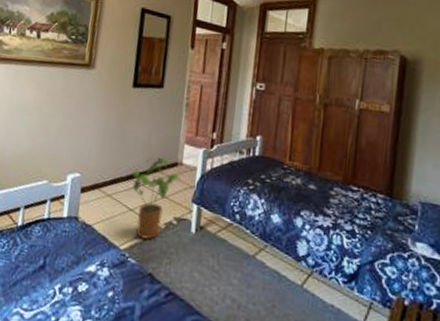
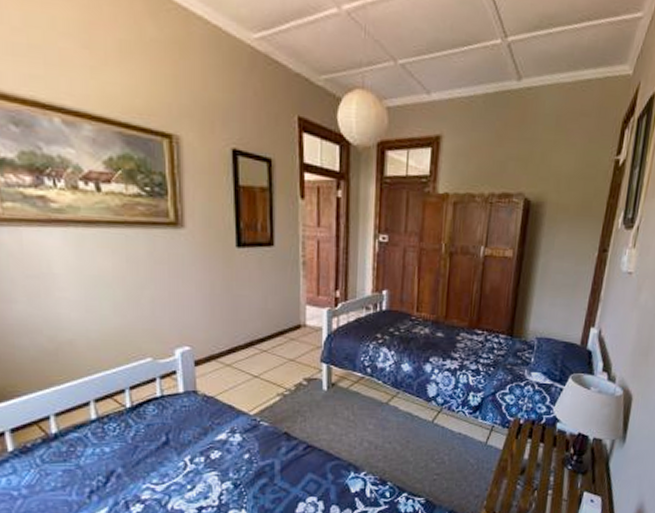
house plant: present [132,157,182,240] -> none [251,321,307,402]

